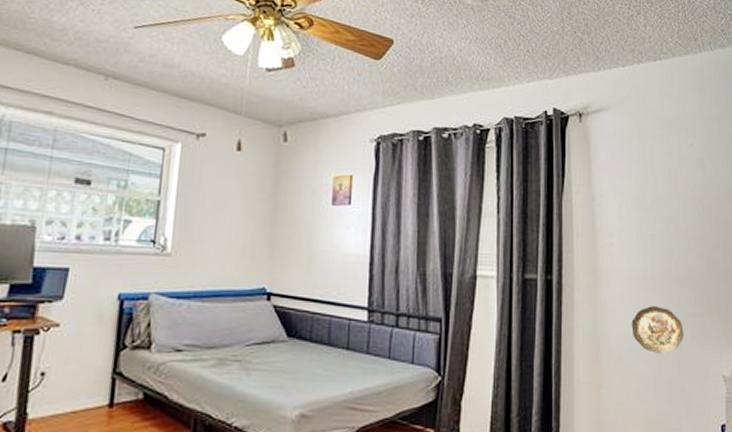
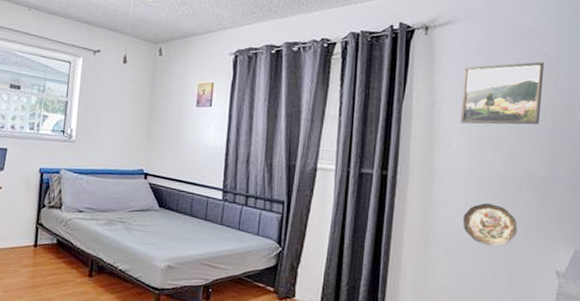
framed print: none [619,152,693,219] -> present [460,61,545,125]

